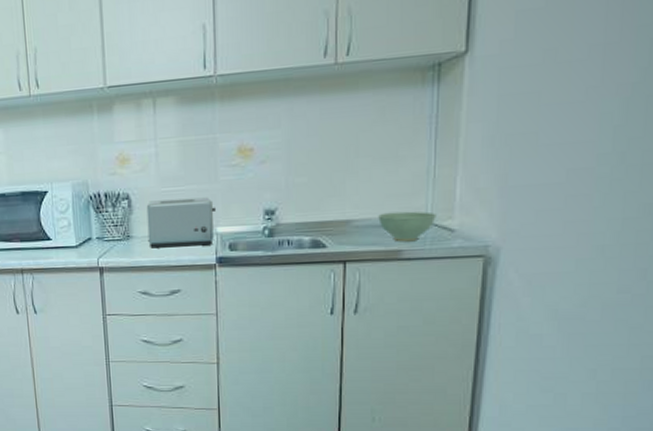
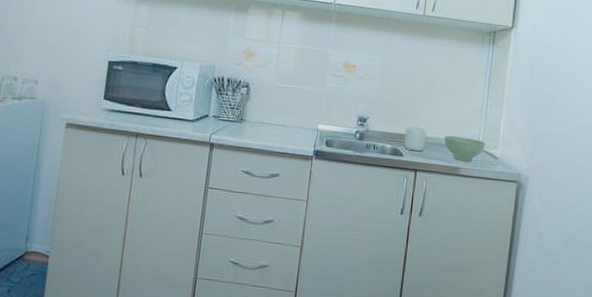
toaster: present [146,197,216,248] -> none [258,92,320,139]
mug: none [325,209,356,240] -> present [403,126,428,152]

